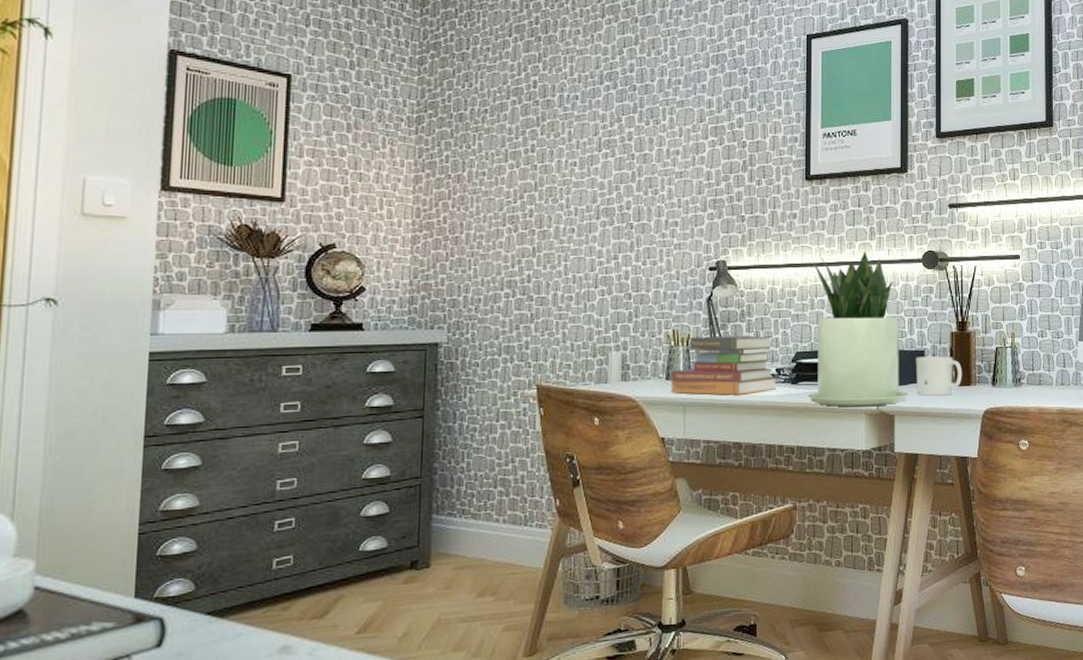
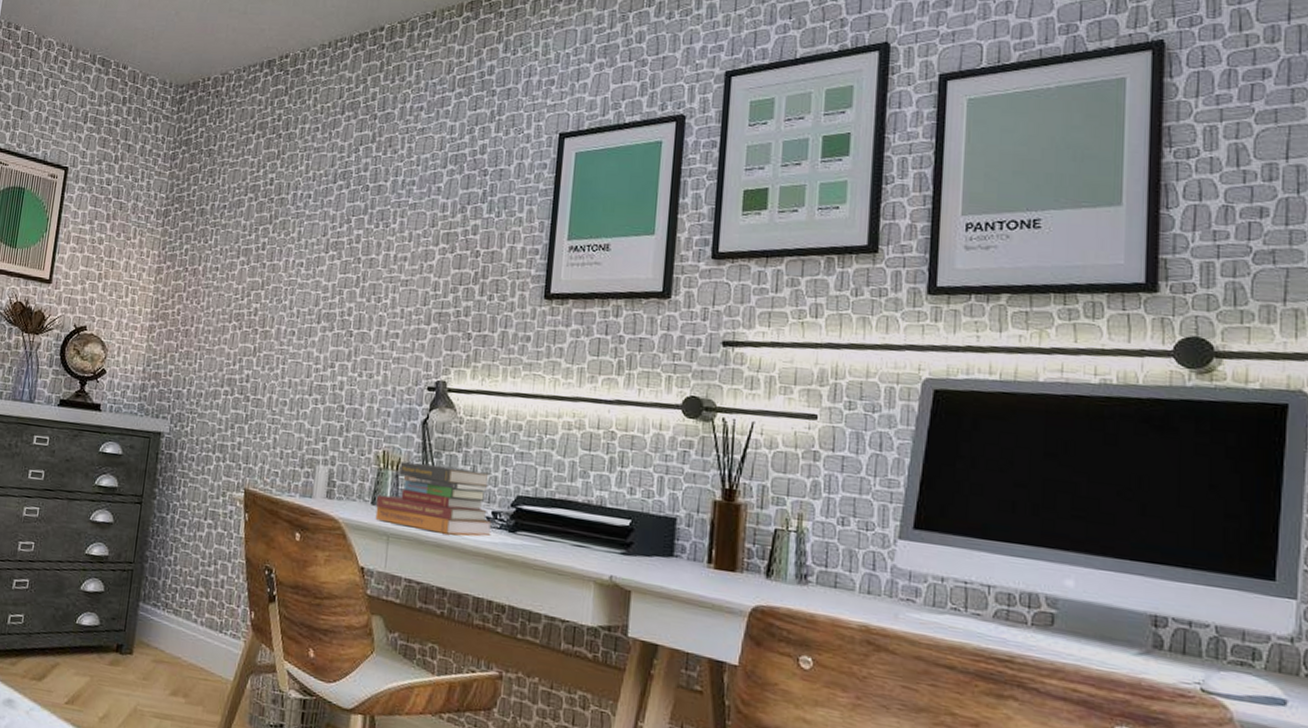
planter: present [808,251,908,407] -> none [527,388,650,578]
mug: present [915,356,963,396] -> none [662,524,726,580]

